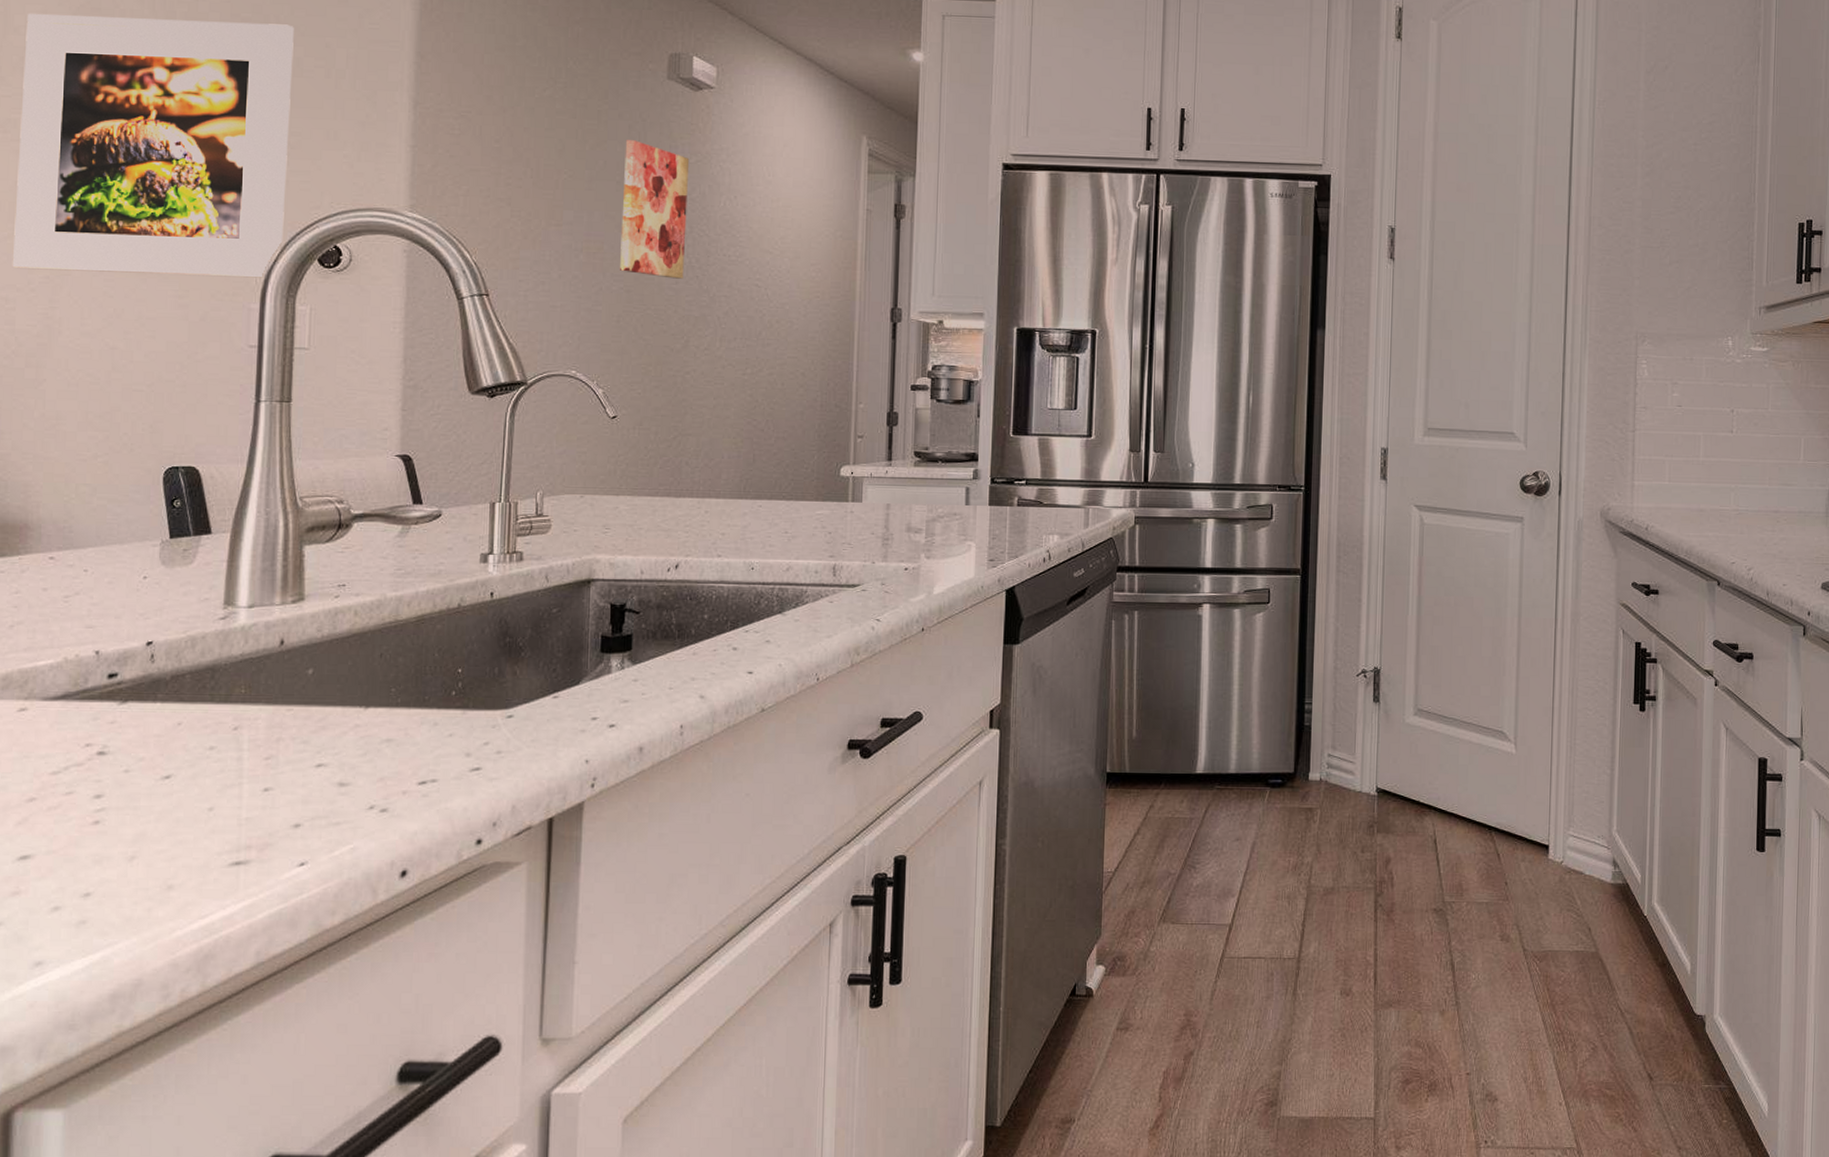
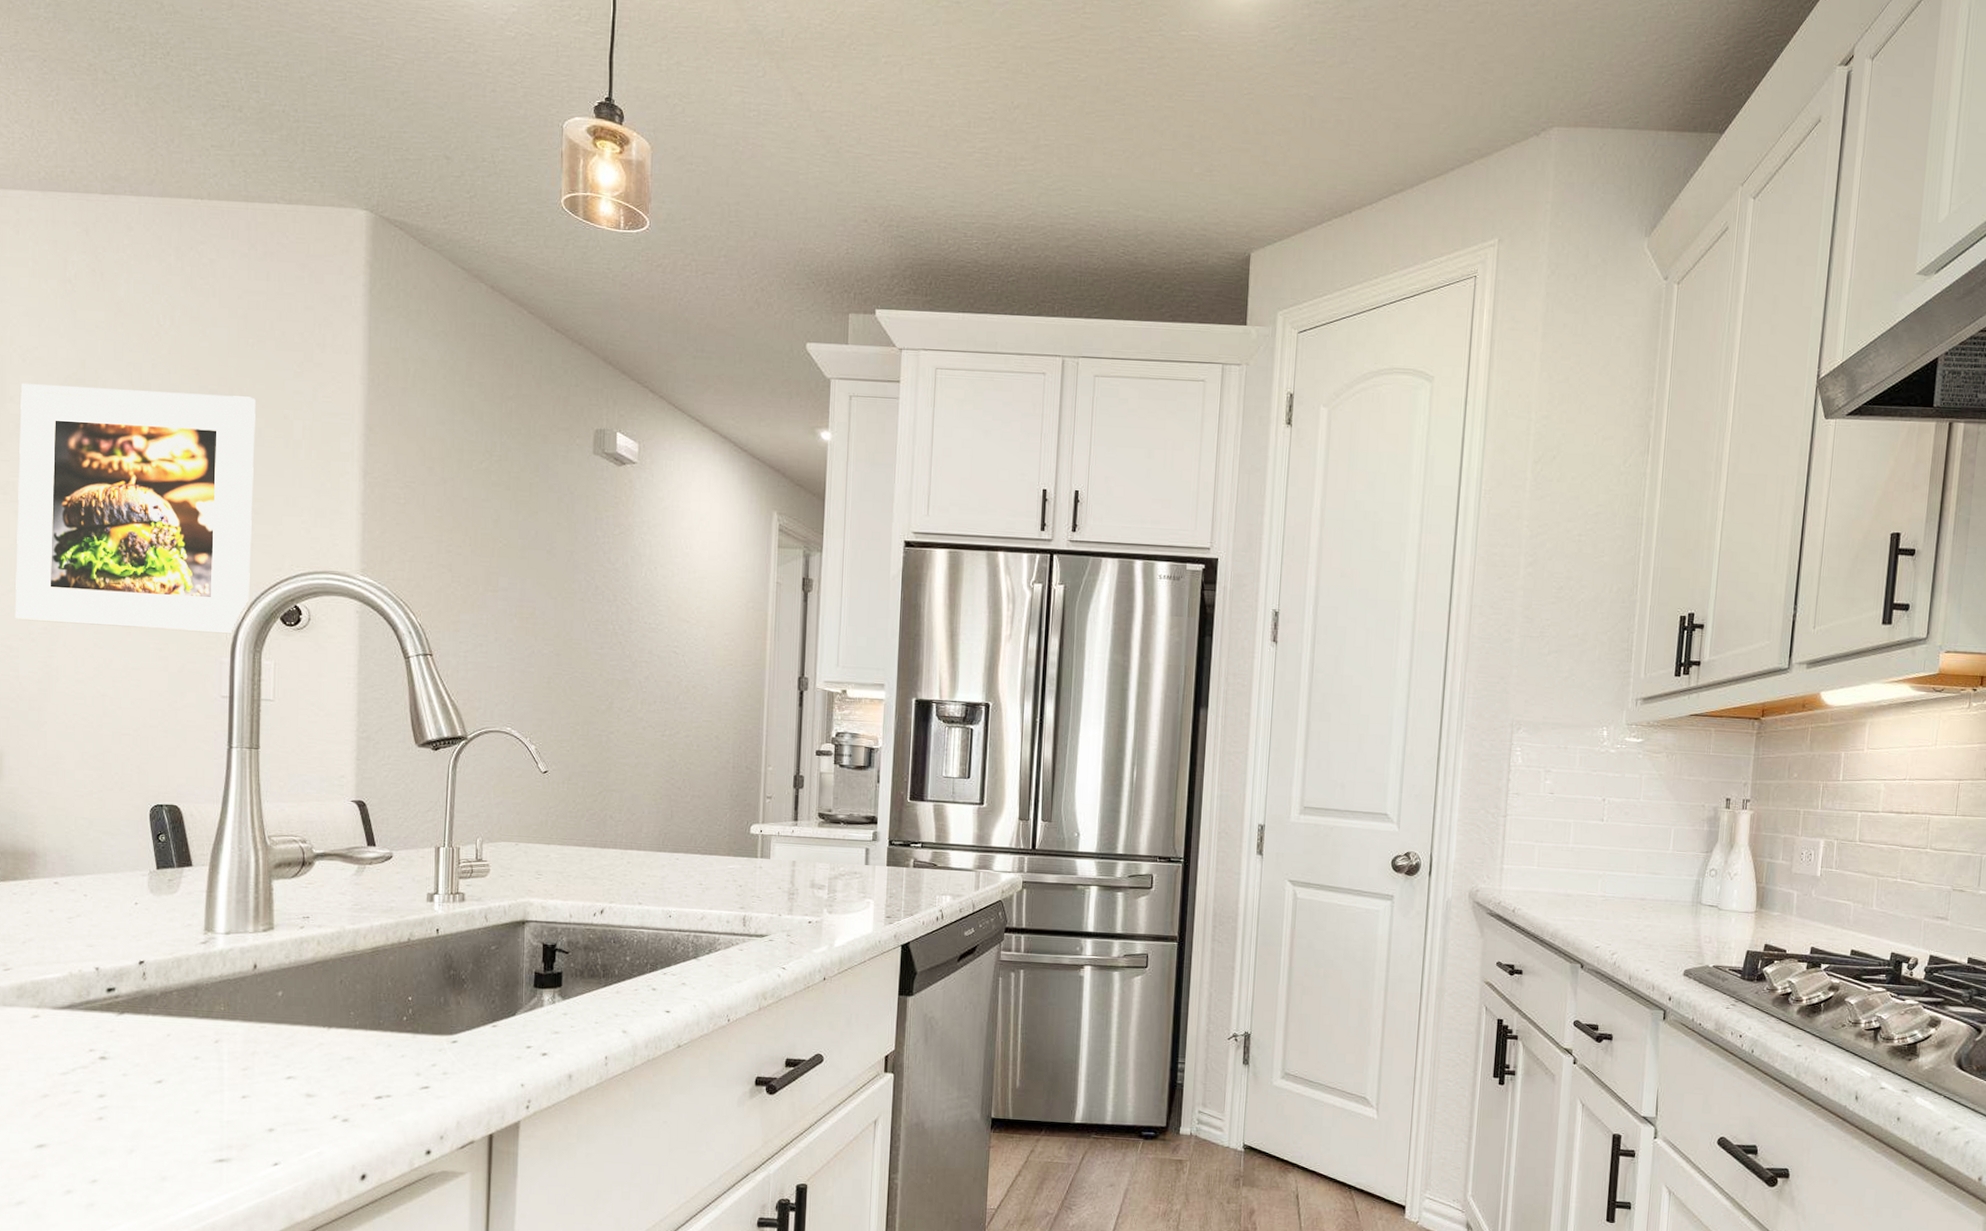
wall art: present [620,140,690,279] -> none [550,511,614,644]

